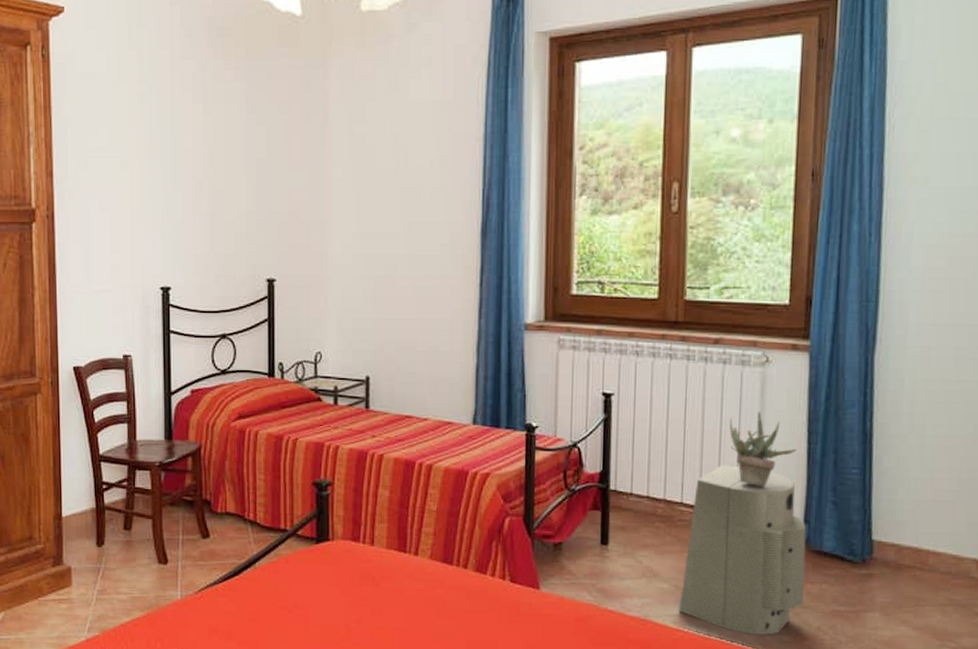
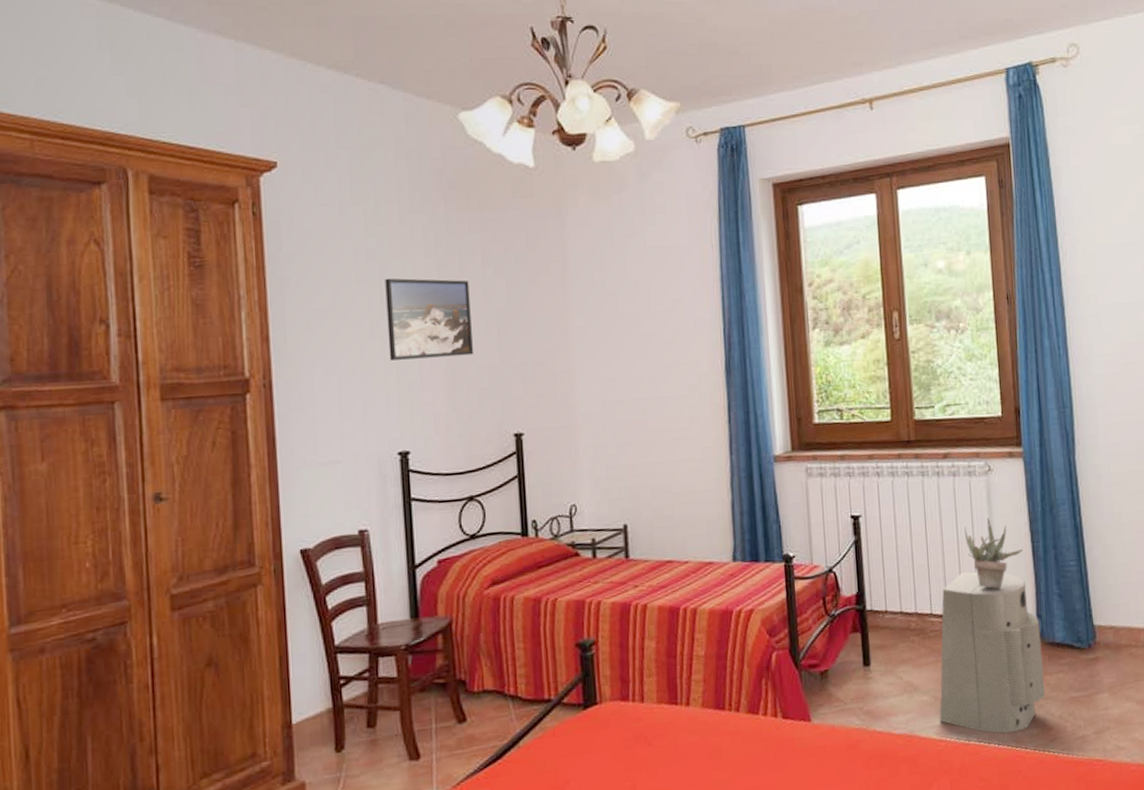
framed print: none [155,122,234,201] -> present [385,278,474,360]

